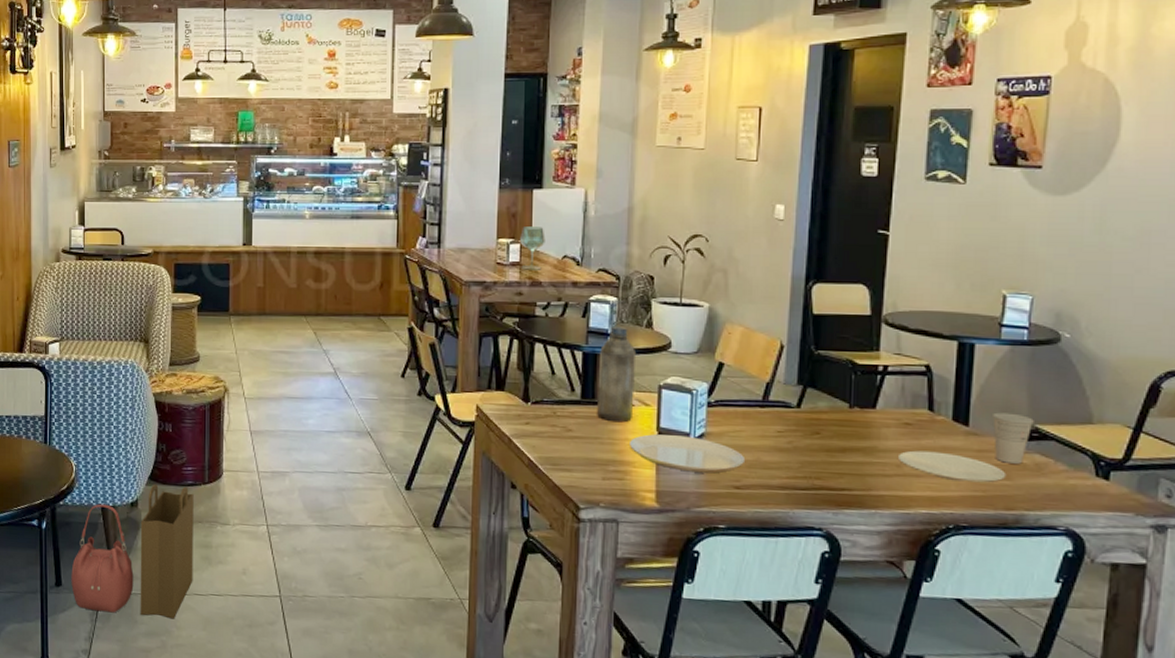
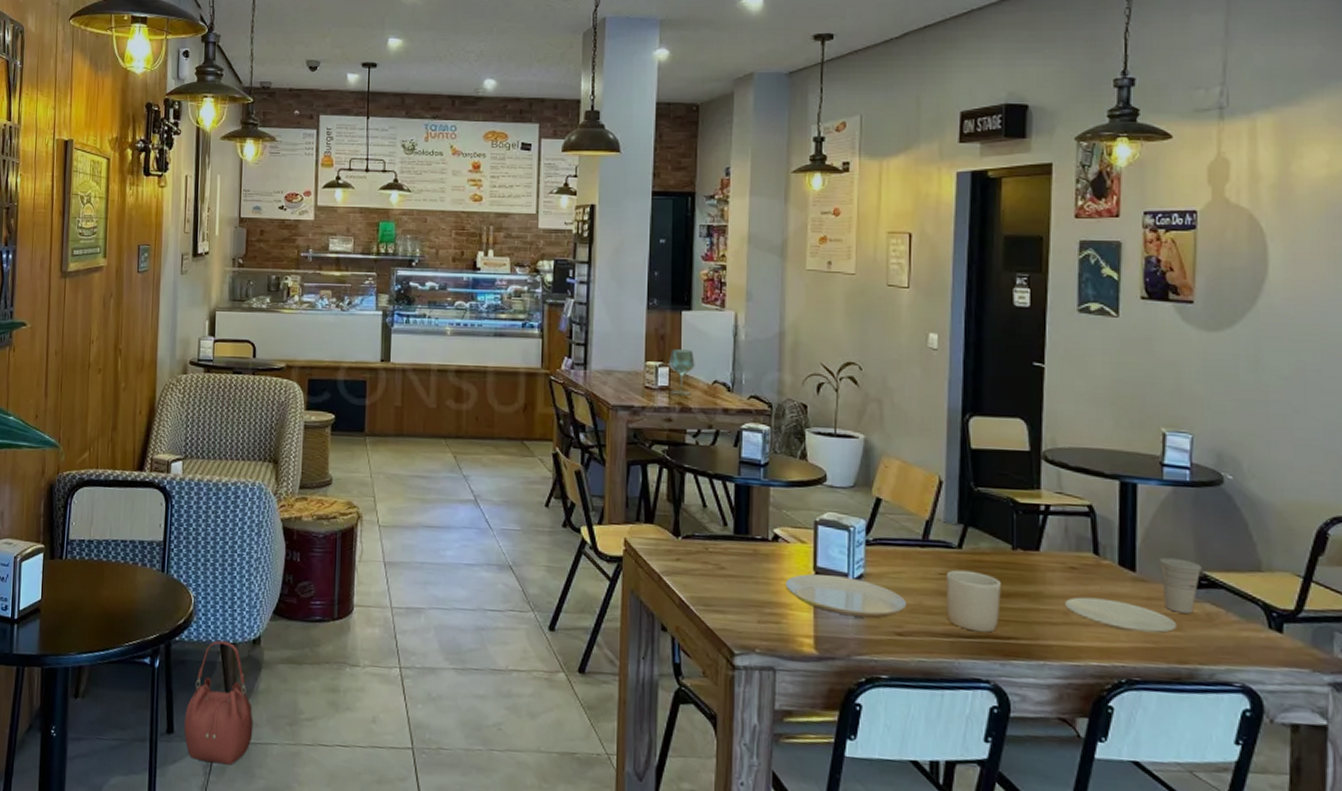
shopping bag: present [140,484,194,619] -> none [258,619,322,773]
water bottle: present [597,326,637,423] -> none [751,456,791,561]
mug: none [783,427,837,485] -> present [946,569,1001,633]

